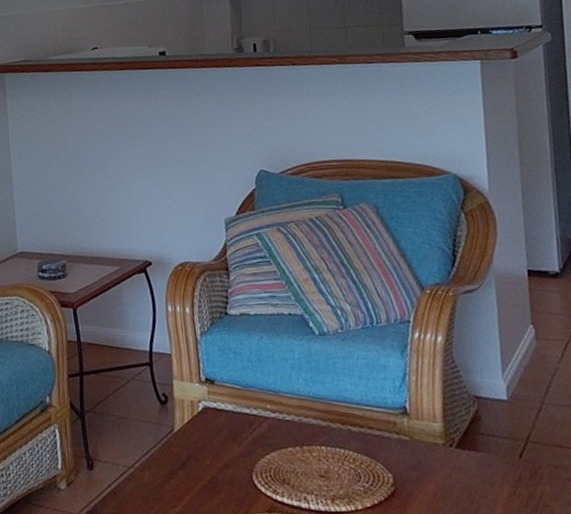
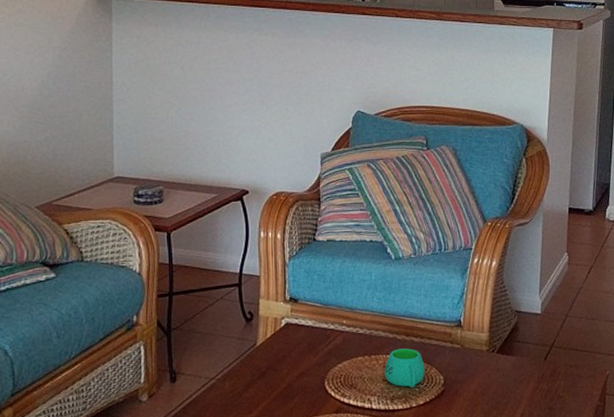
mug: none [320,439,369,487] -> present [384,348,425,388]

